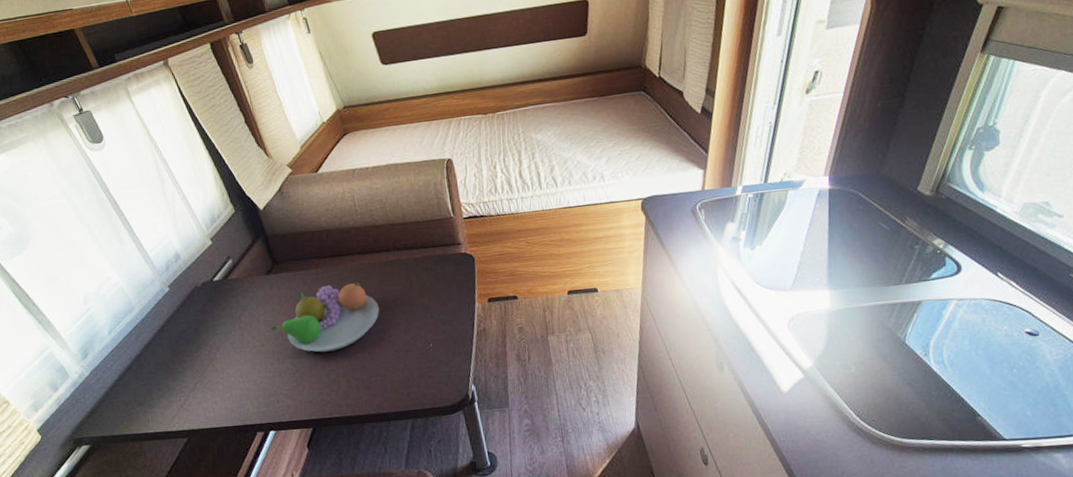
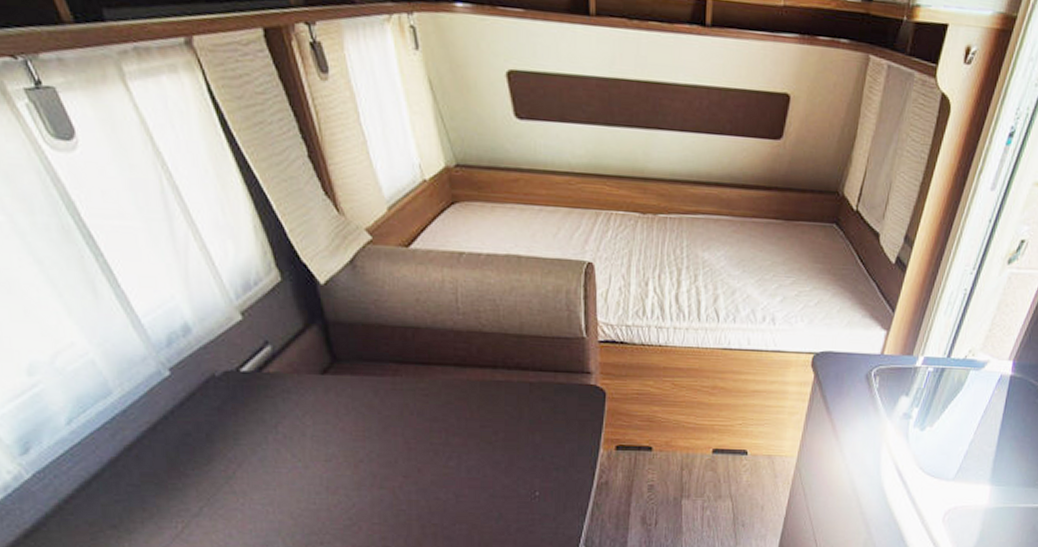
fruit bowl: present [271,282,380,353] -> none [320,400,475,486]

